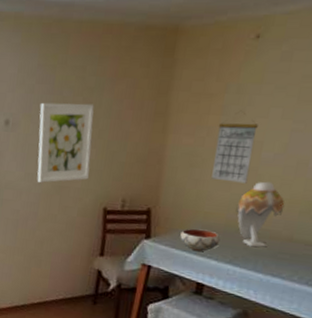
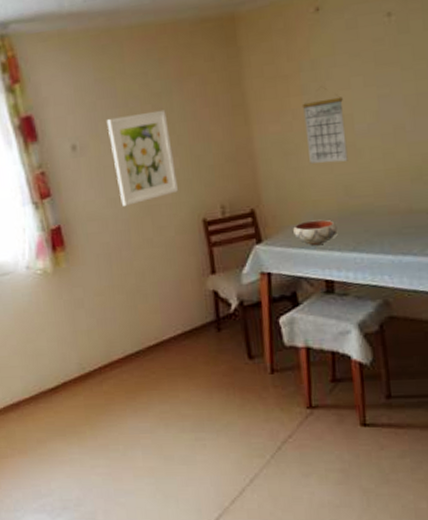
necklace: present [236,181,285,248] -> none [345,154,394,228]

